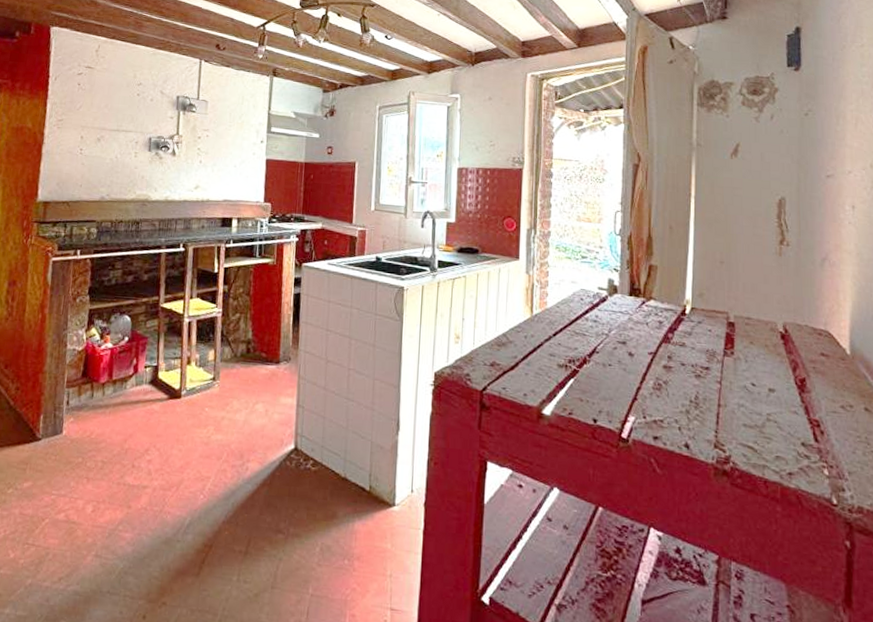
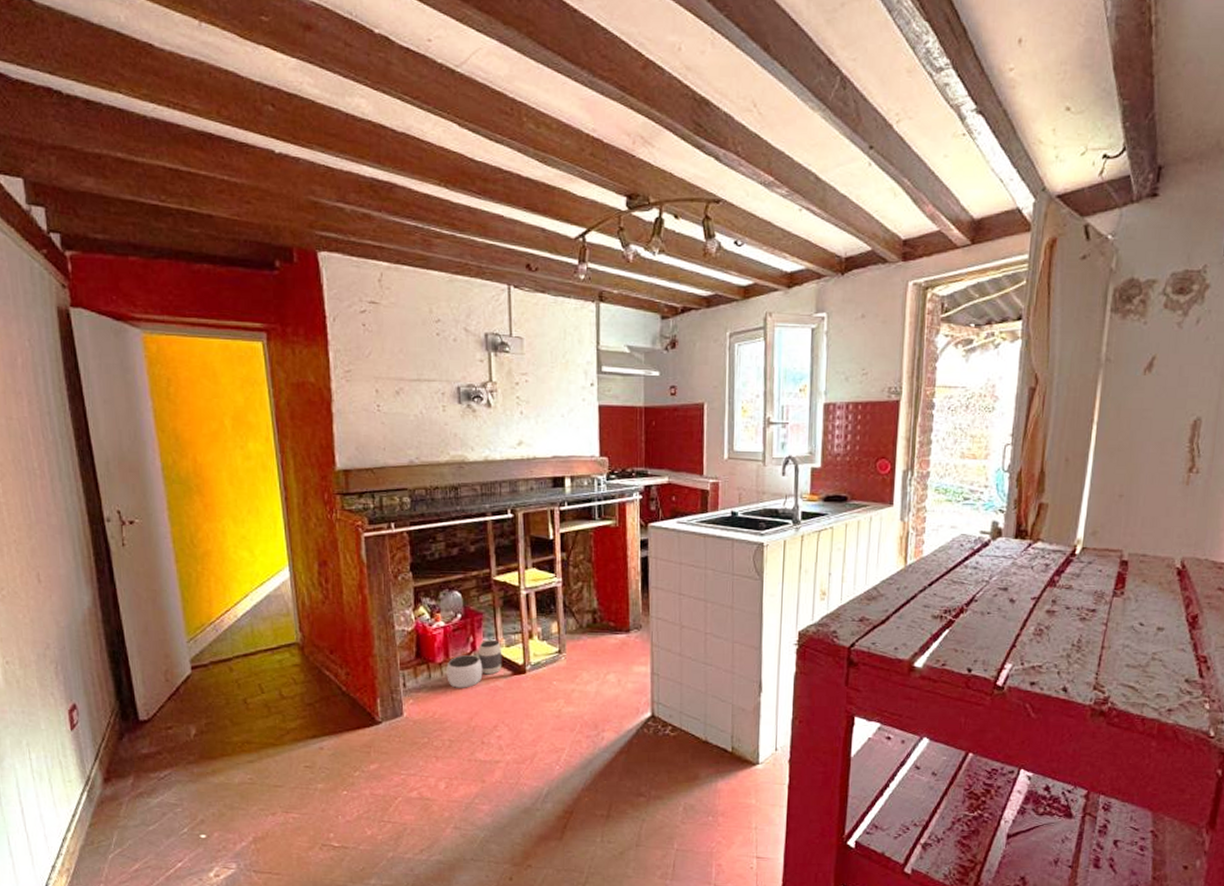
waste basket: none [107,363,161,410] -> present [446,639,502,688]

